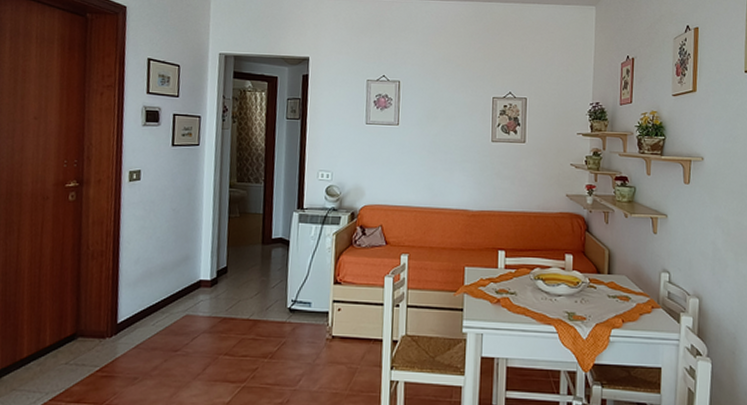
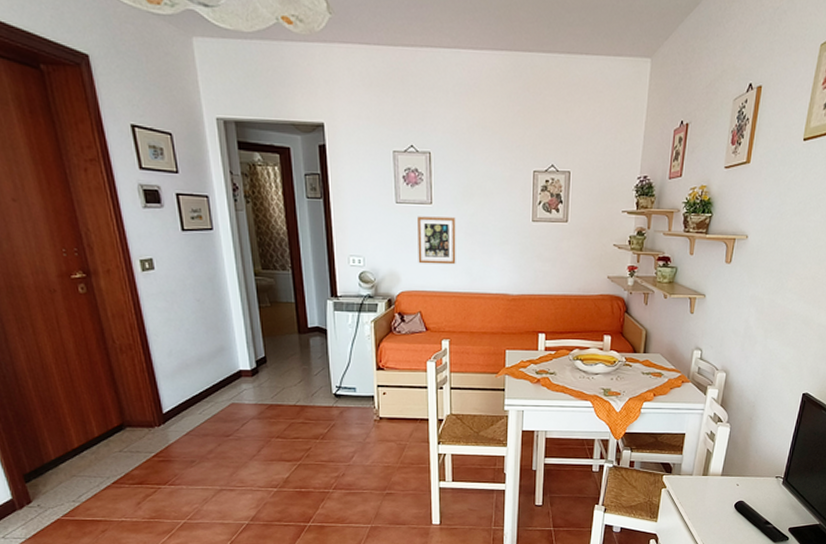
picture frame: none [382,136,420,181] -> present [418,216,456,265]

